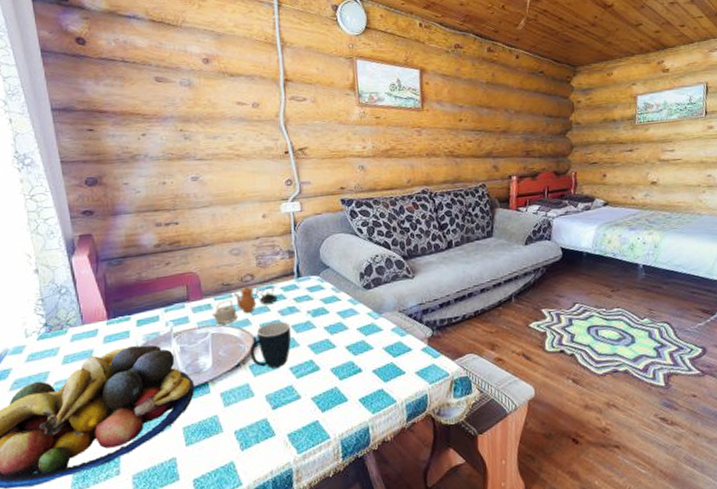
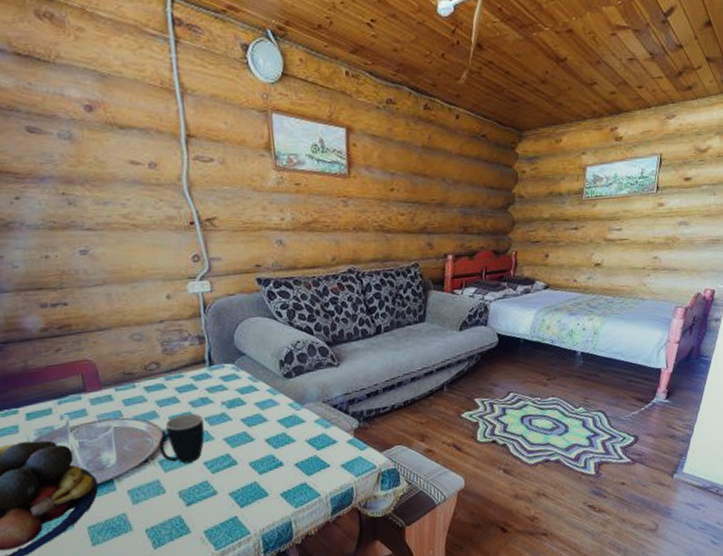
teapot: present [211,285,278,324] -> none [113,374,188,417]

